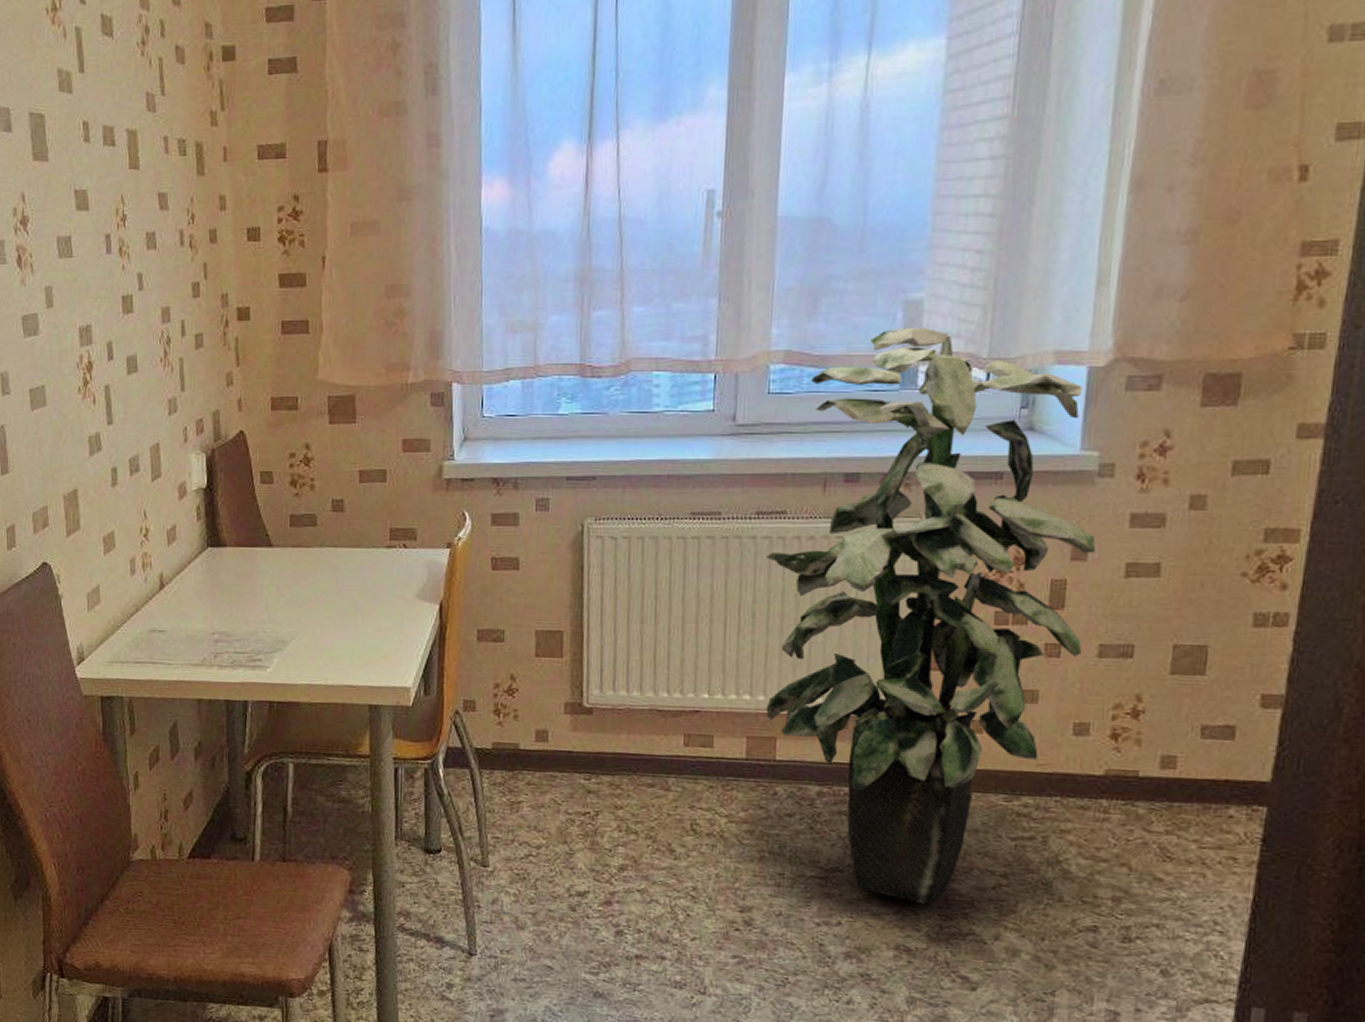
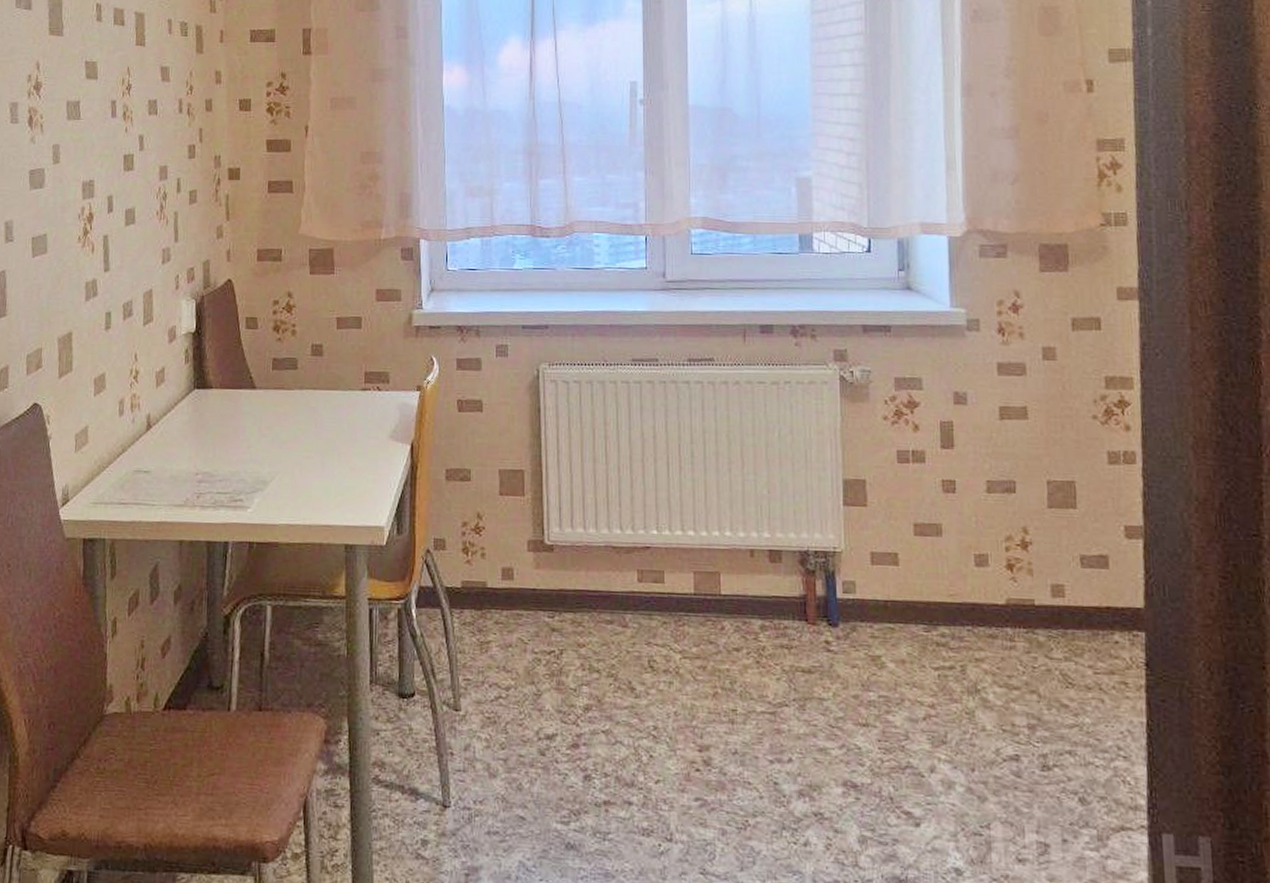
indoor plant: present [766,327,1096,905] -> none [700,200,974,738]

